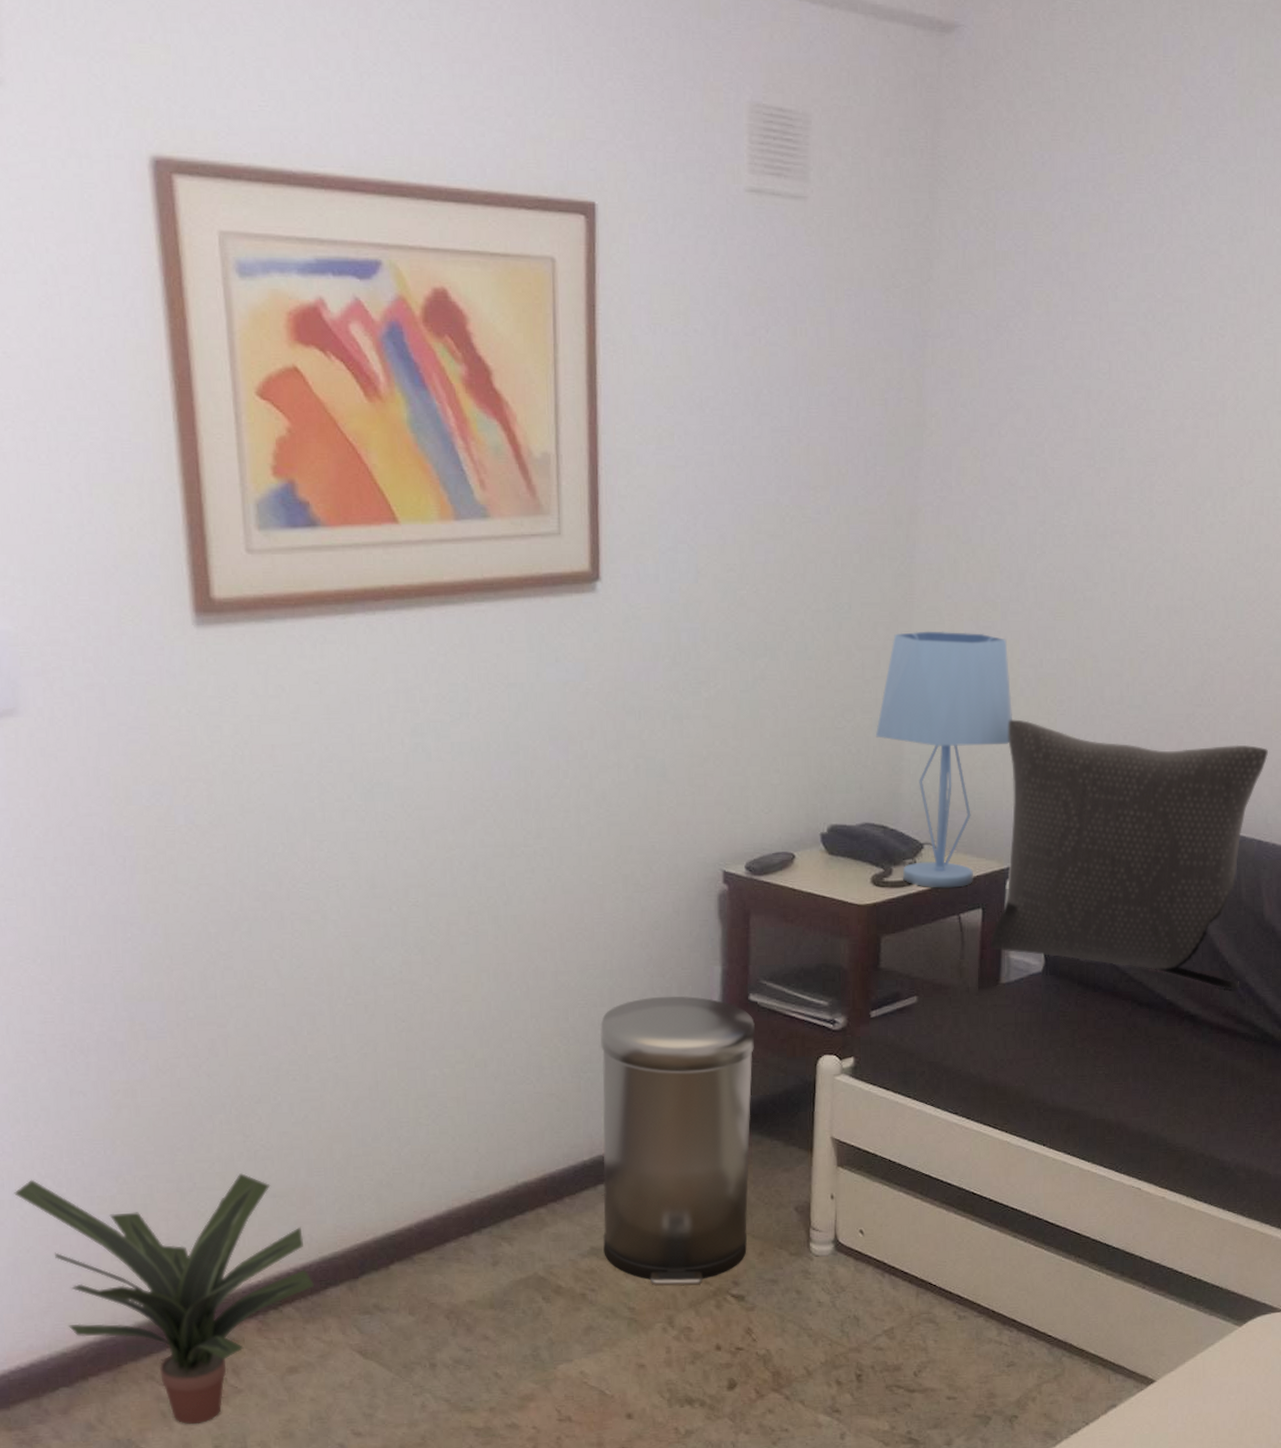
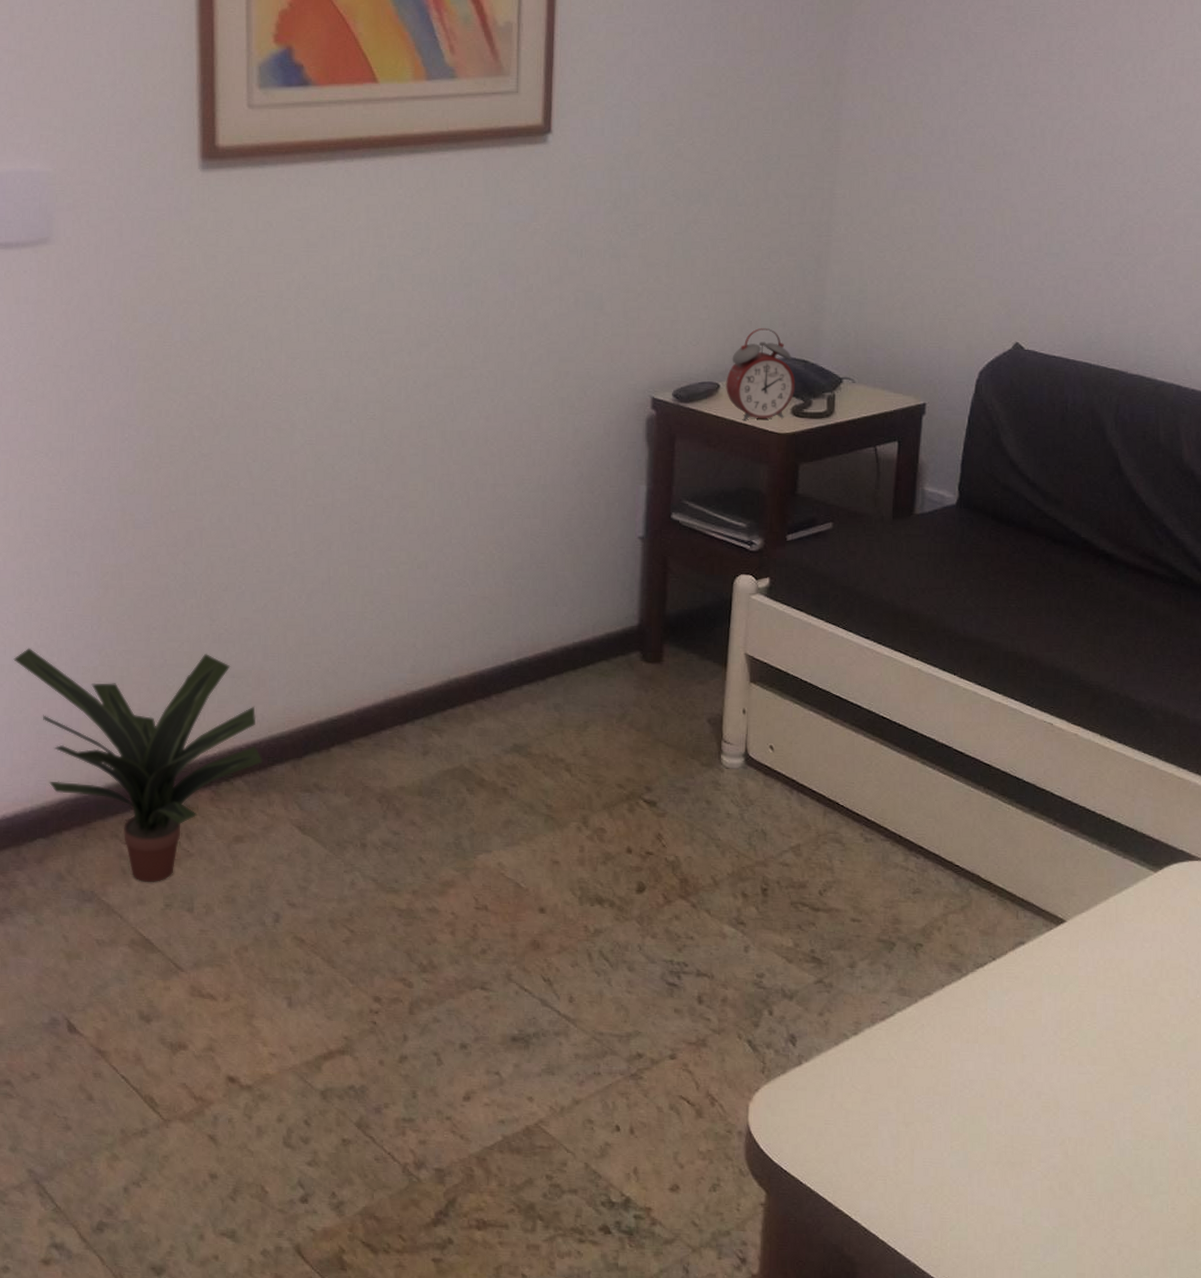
pedal bin: present [600,996,756,1287] -> none [525,511,677,789]
alarm clock: none [801,791,875,892] -> present [726,327,796,420]
table lamp: present [876,631,1012,888] -> none [800,181,932,421]
pillow: present [990,719,1268,989] -> none [905,264,1187,531]

